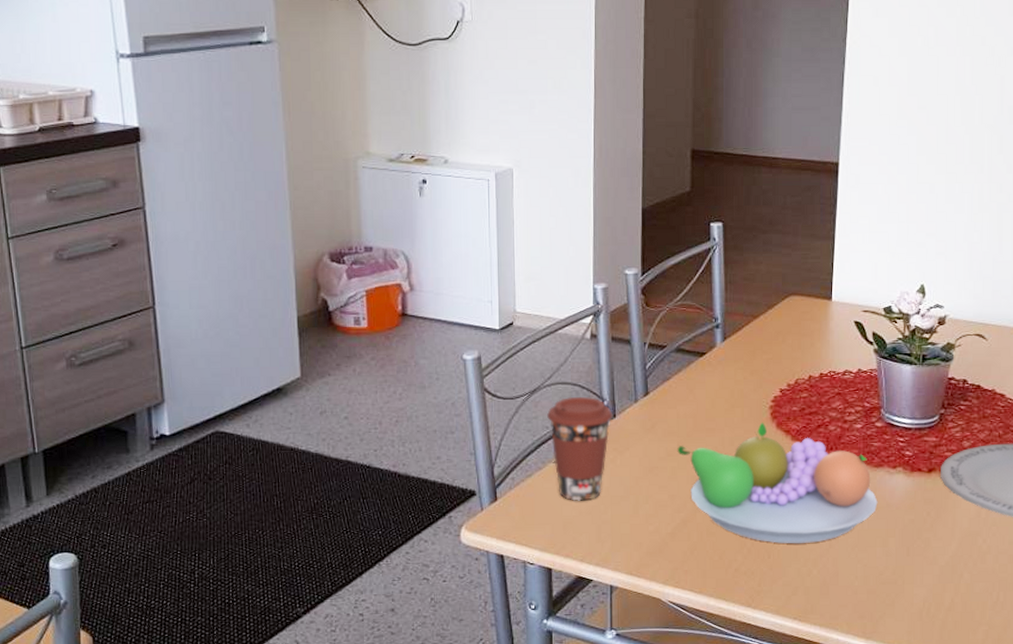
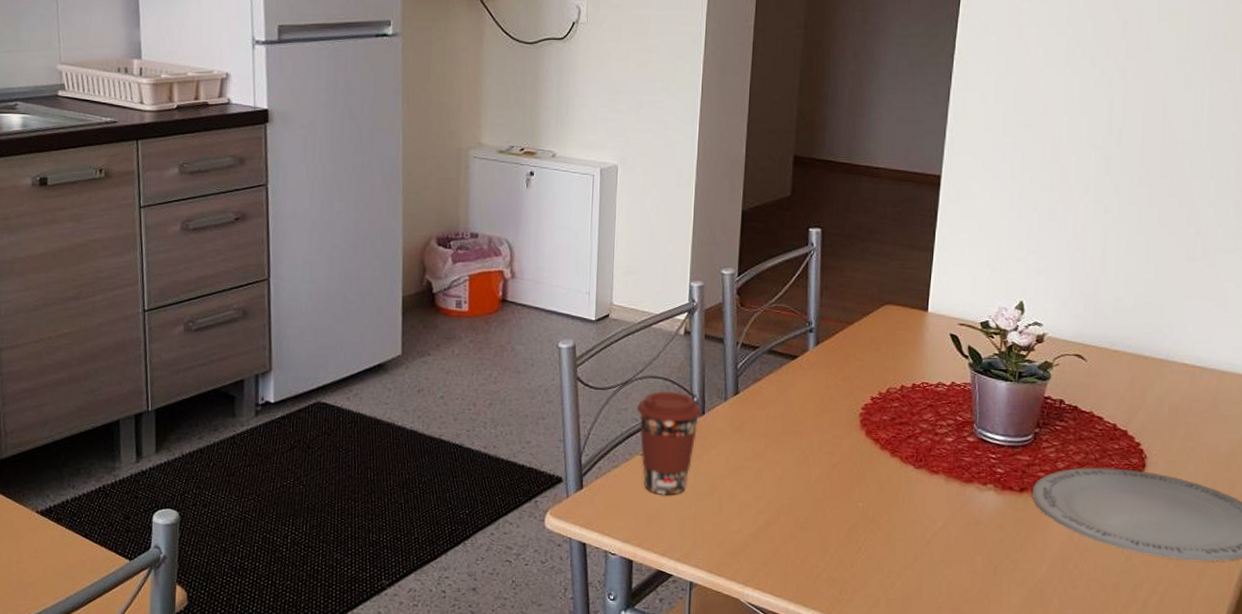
fruit bowl: present [677,422,878,543] -> none [764,429,966,555]

